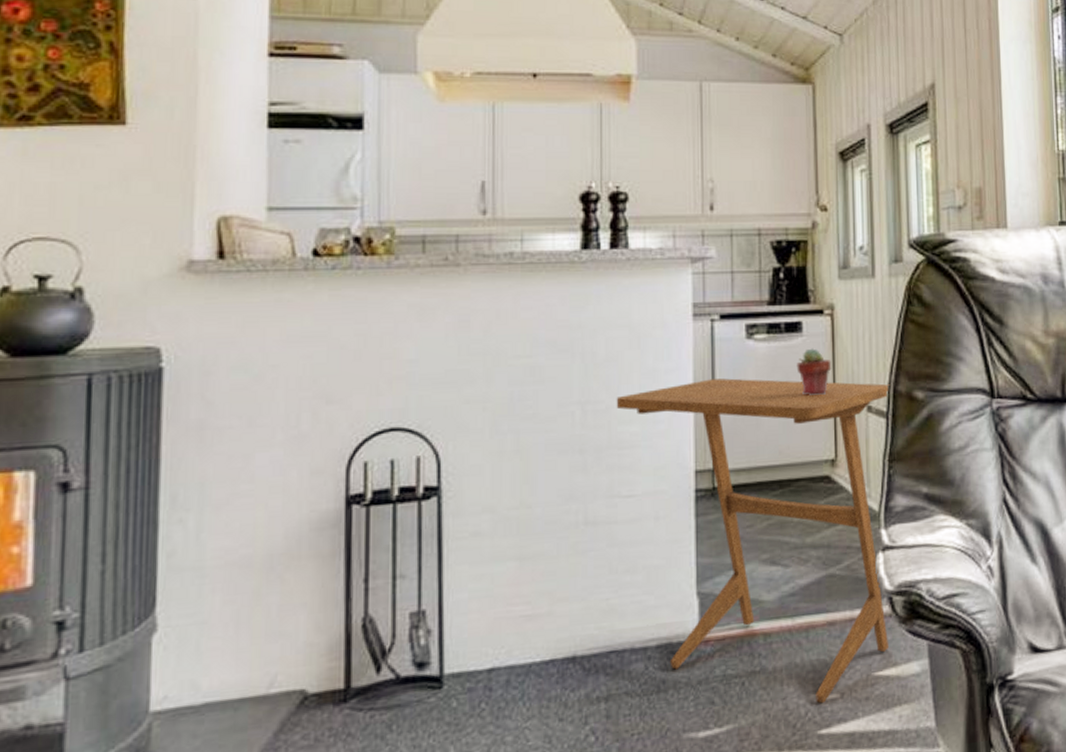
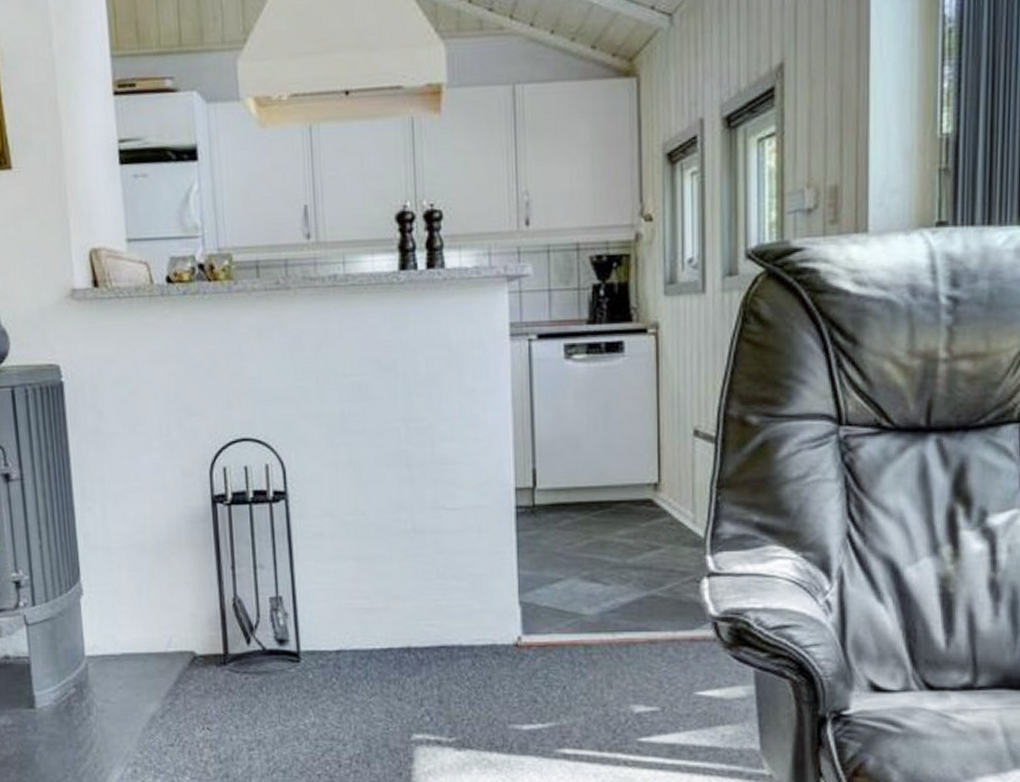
side table: present [616,378,890,704] -> none [437,399,720,714]
potted succulent: present [796,348,832,396] -> none [617,369,656,418]

